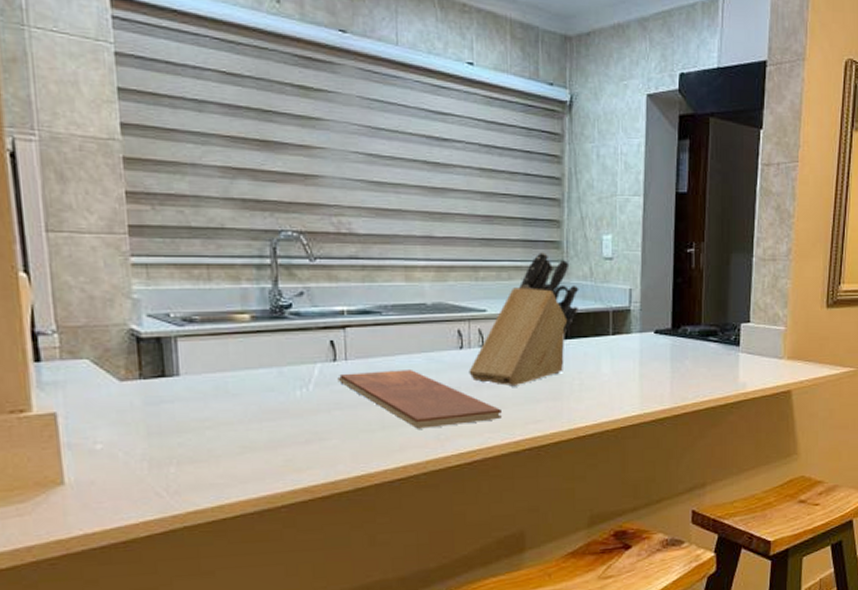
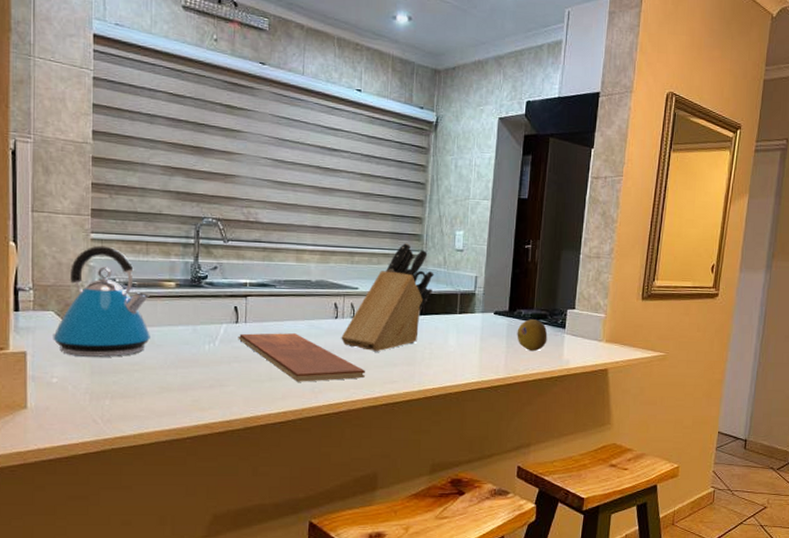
kettle: none [91,272,223,415] -> present [53,245,150,357]
fruit: none [683,337,719,375] -> present [517,319,548,352]

